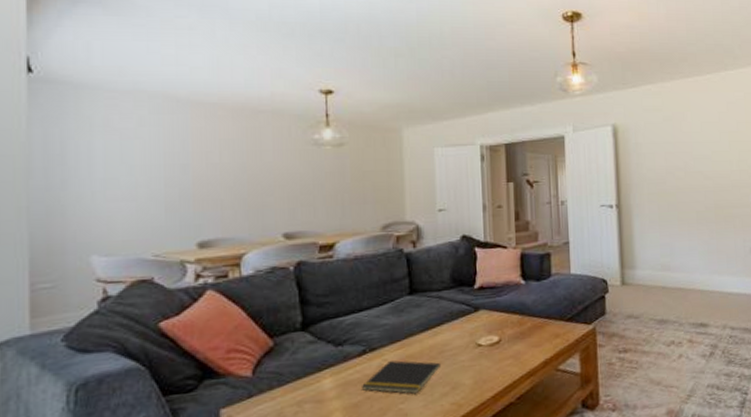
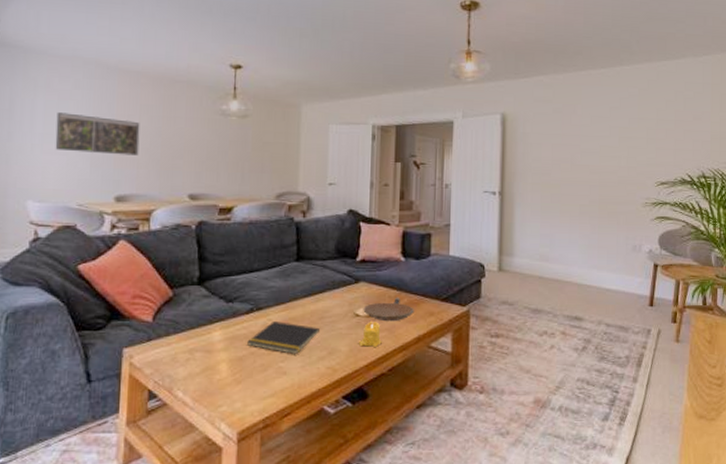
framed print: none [120,154,222,197] -> present [55,112,140,156]
candle: none [482,350,509,378] -> present [358,322,383,347]
bowl: none [485,321,539,349] -> present [363,297,414,322]

